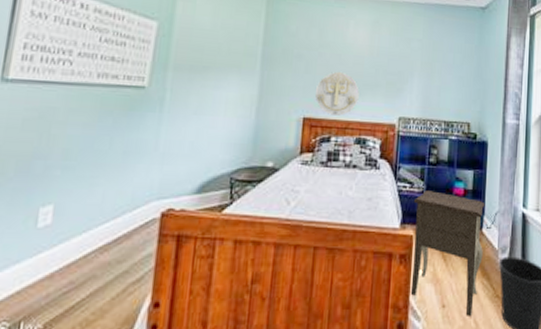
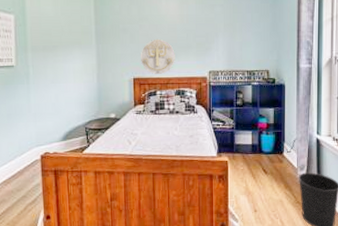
nightstand: present [410,191,485,318] -> none [226,126,285,218]

